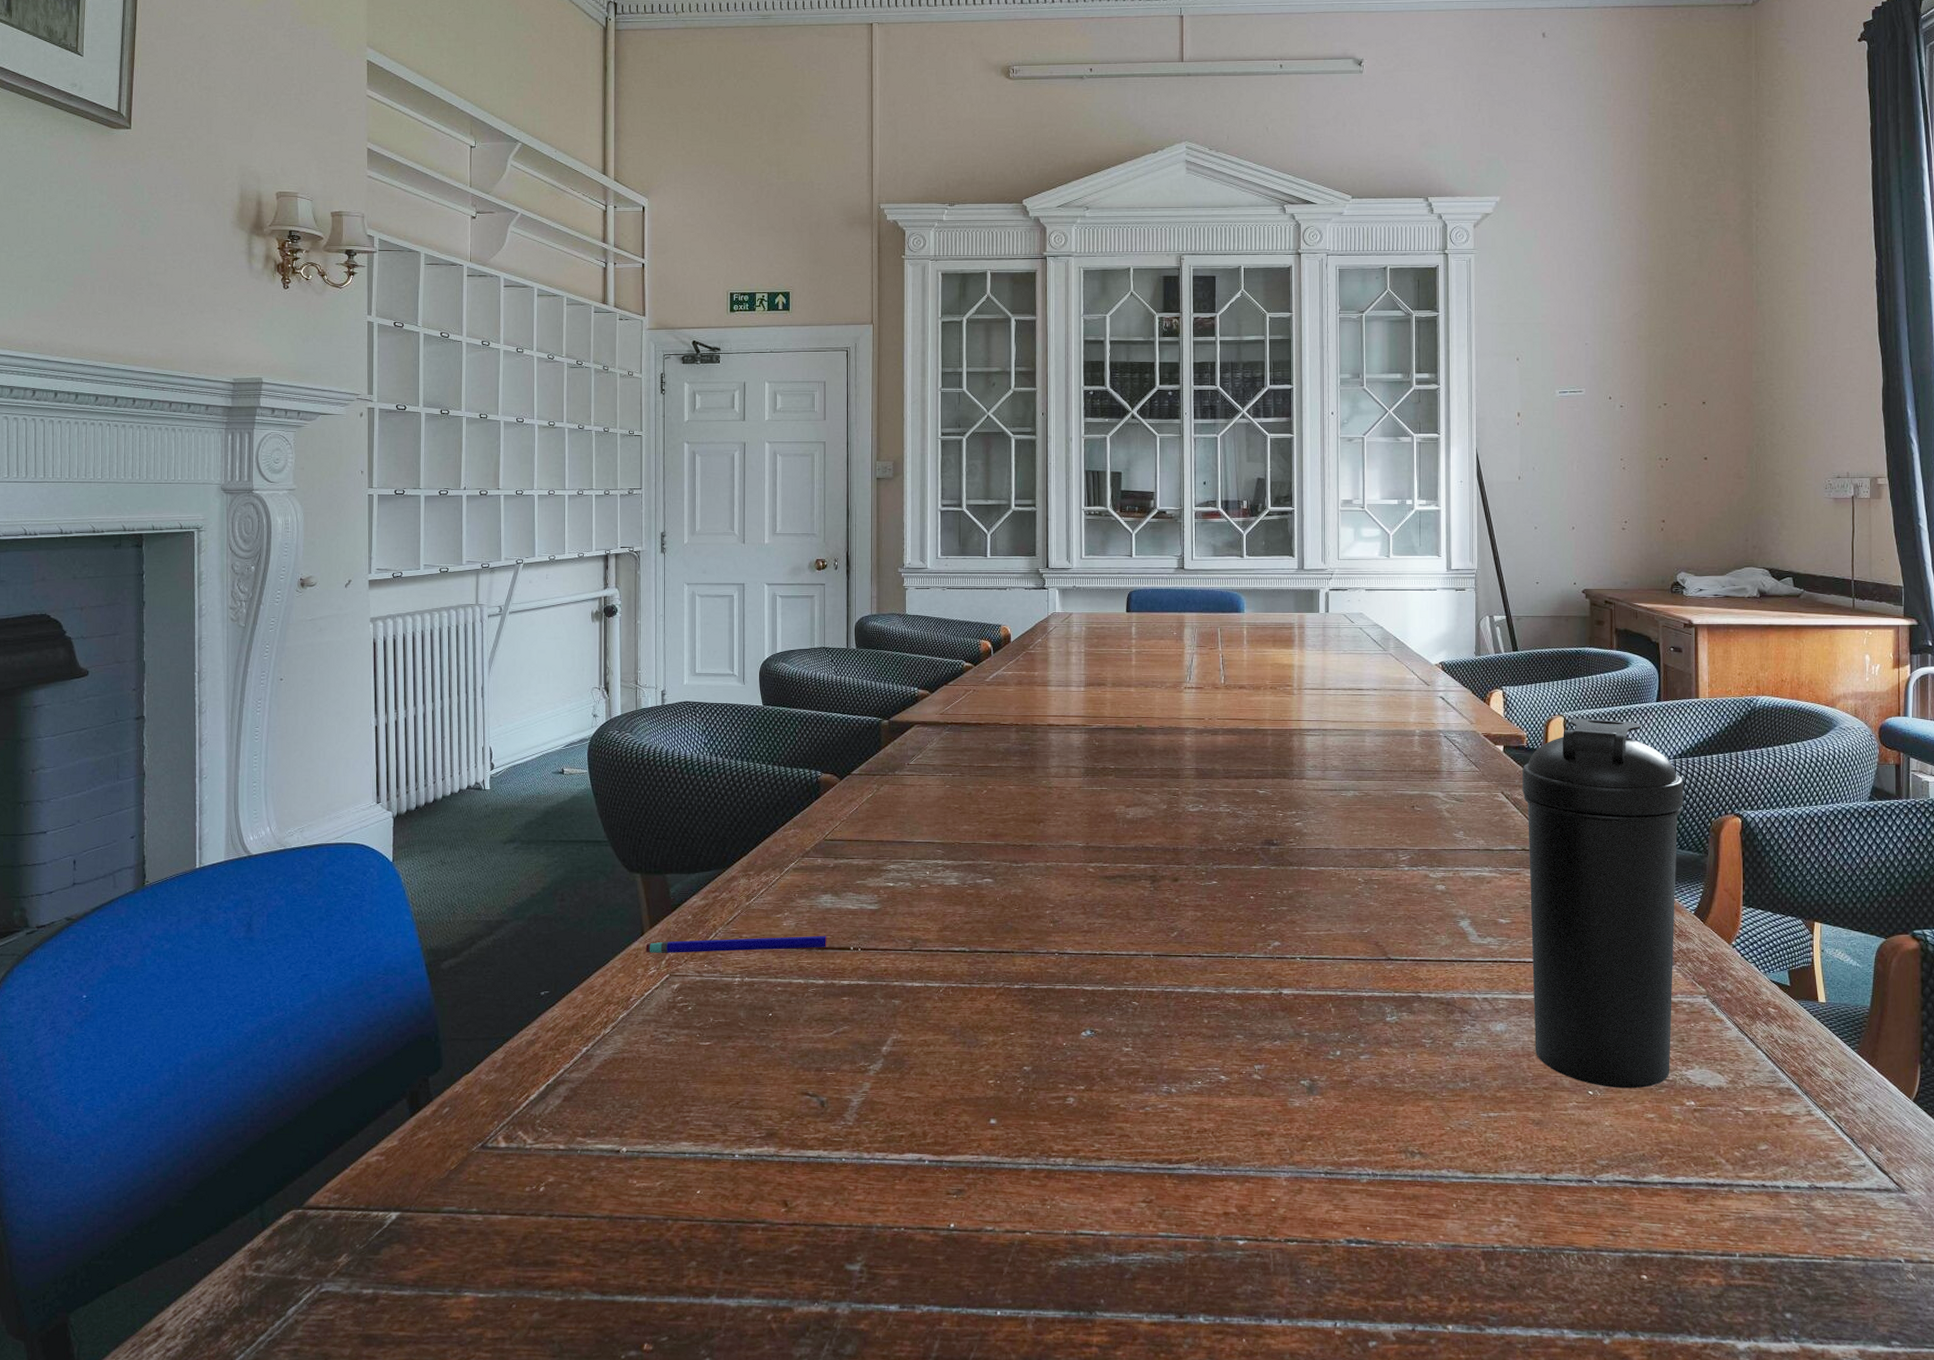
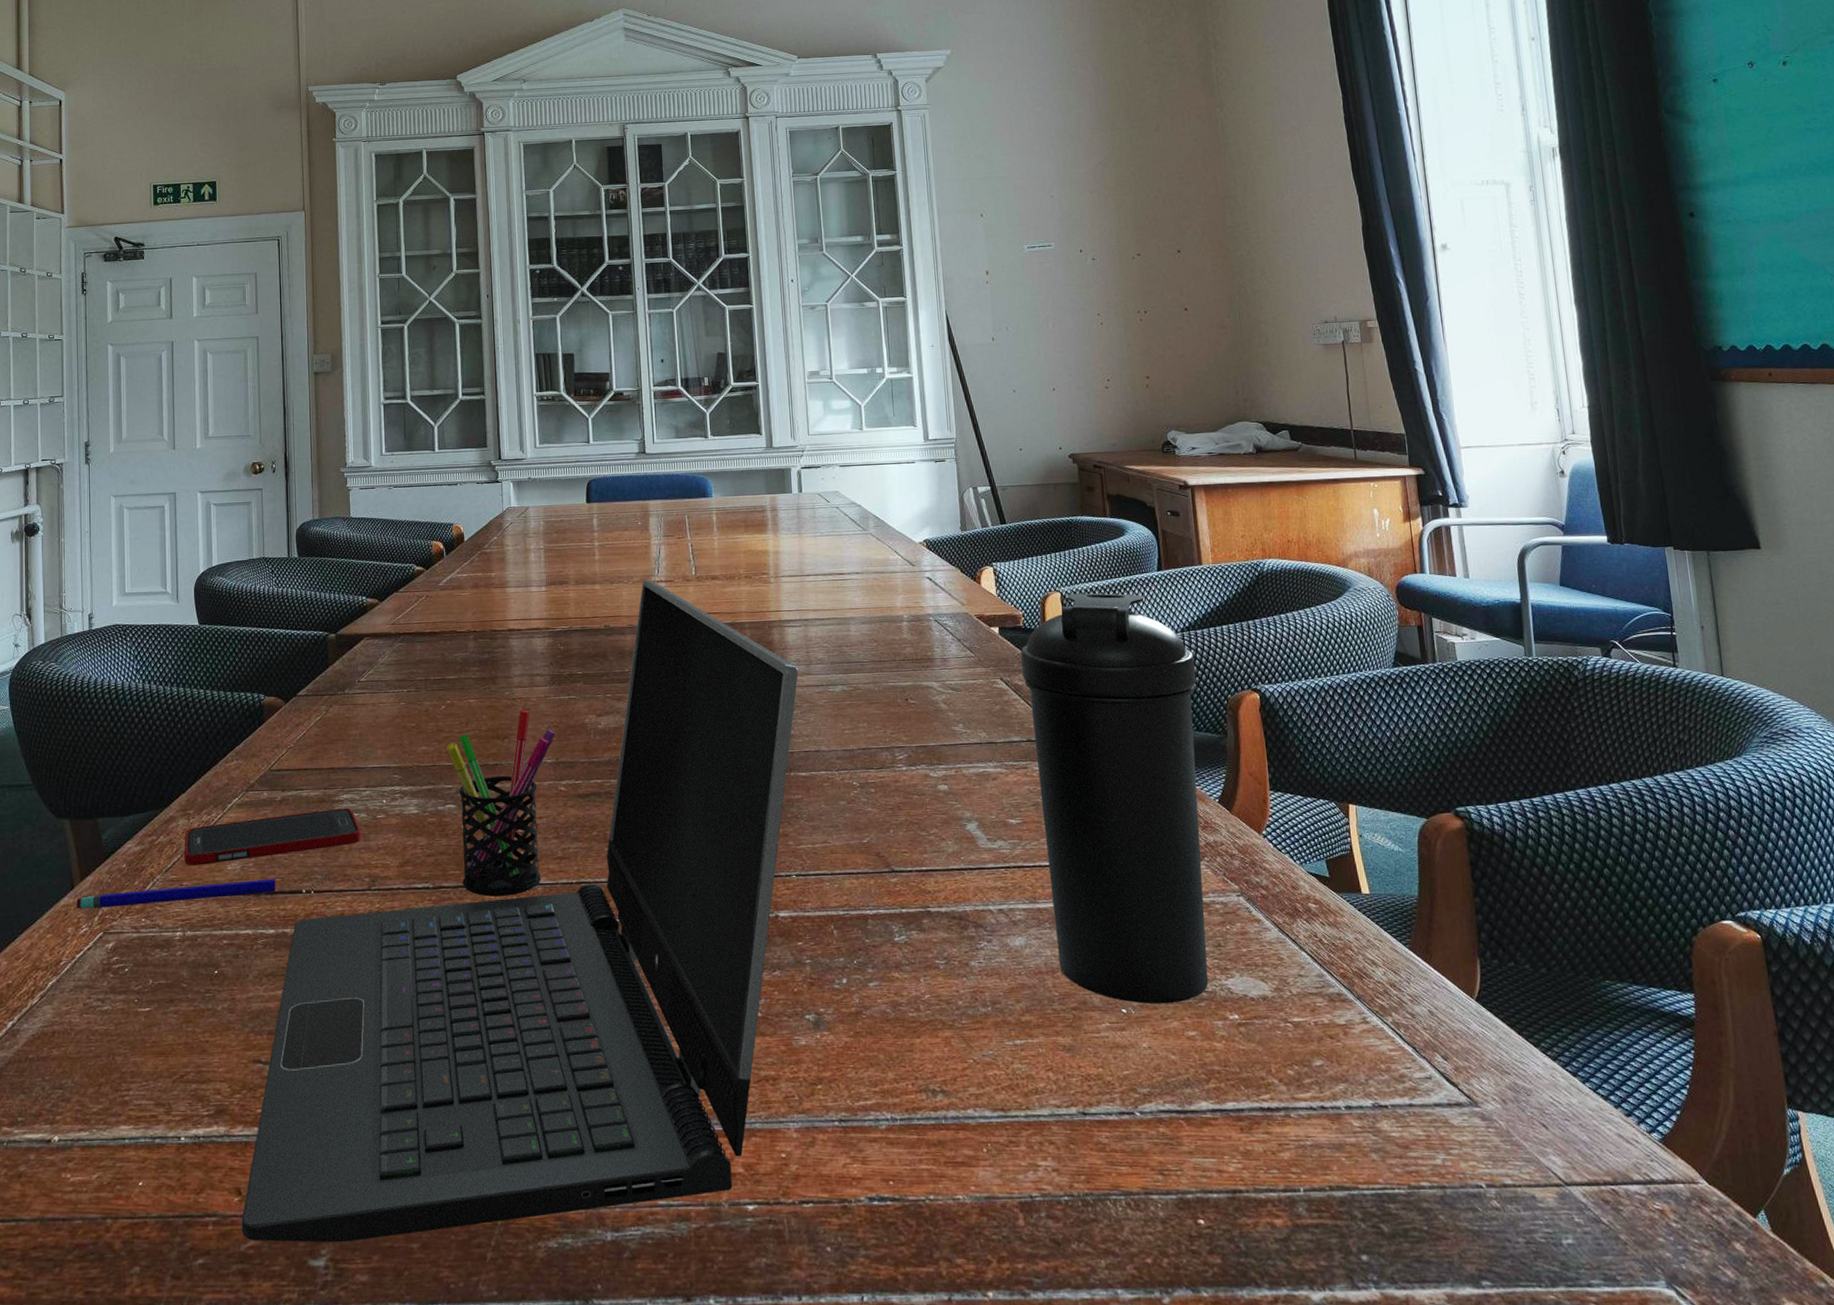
cell phone: none [744,877,905,921] -> present [184,808,361,866]
laptop computer: none [787,685,1314,1251] -> present [241,579,798,1243]
pen holder: none [987,797,1087,962] -> present [447,709,555,897]

